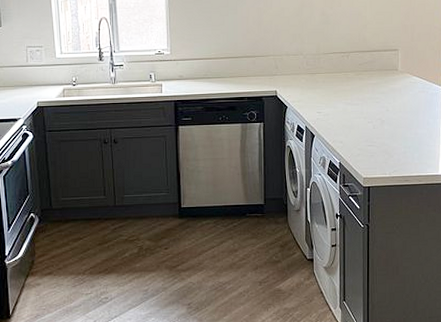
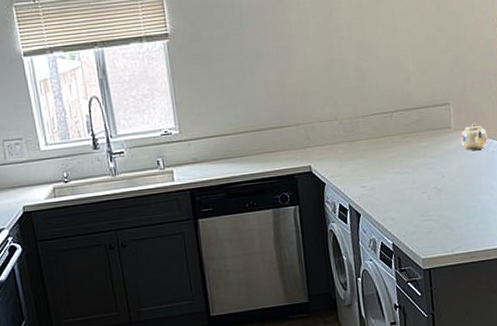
teapot: none [405,68,429,90] -> present [460,123,488,151]

